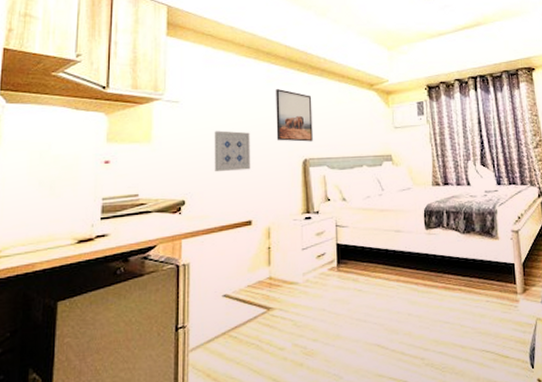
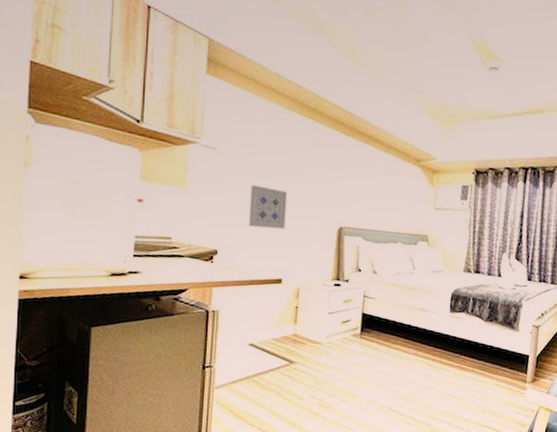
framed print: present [276,89,313,142] -> none [314,150,355,210]

